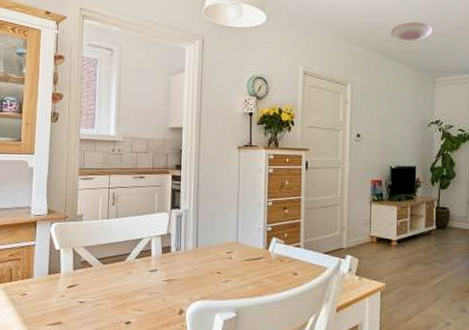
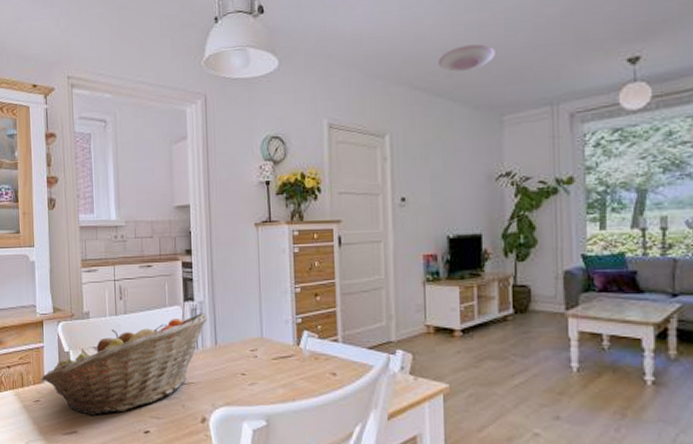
fruit basket: none [30,220,191,309] -> present [41,313,208,417]

